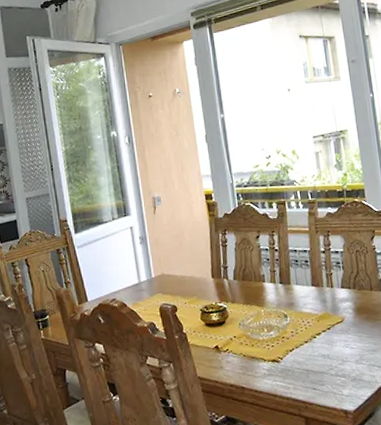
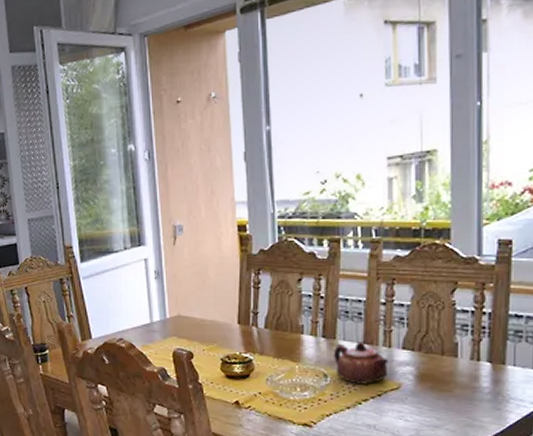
teapot: none [290,284,334,321] -> present [334,342,389,385]

